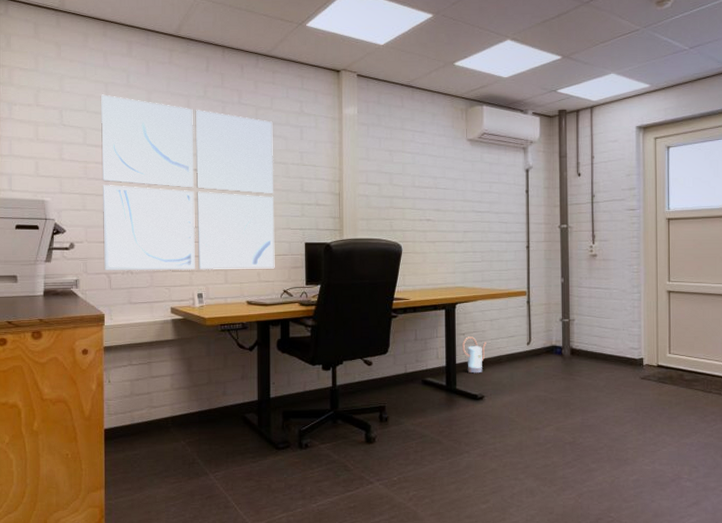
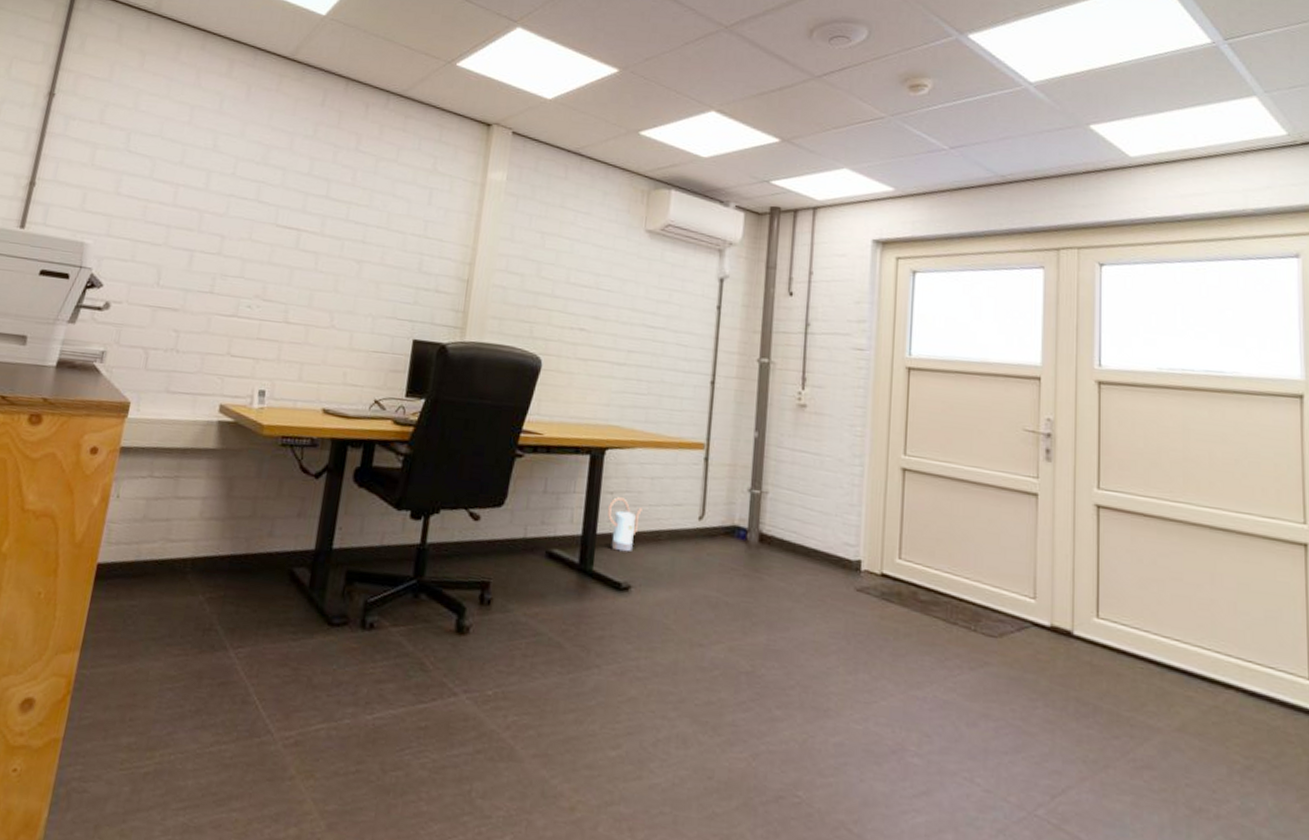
wall art: present [100,94,275,271] -> none [142,119,395,369]

